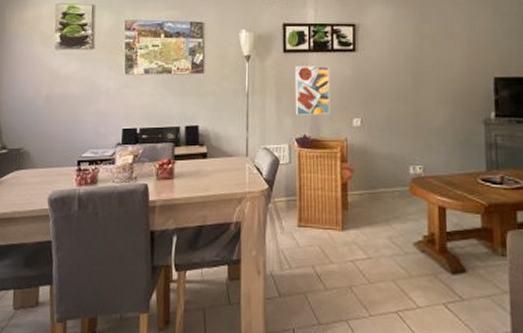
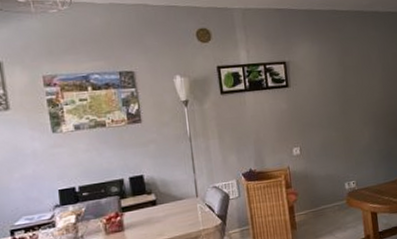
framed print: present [295,65,330,115] -> none [234,102,272,152]

